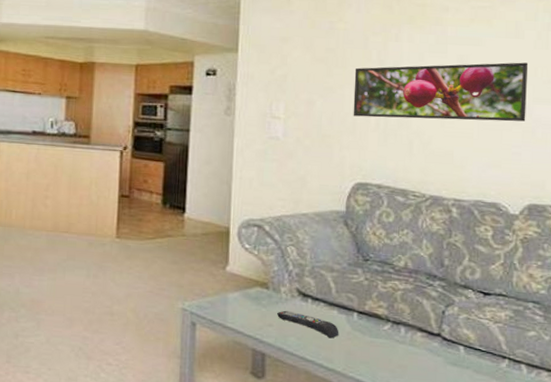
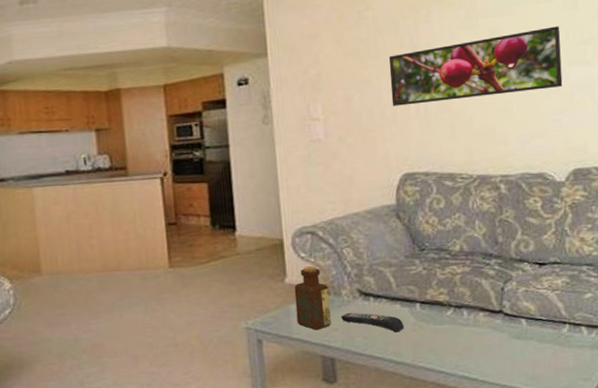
bottle: none [233,258,268,323] -> present [294,266,331,330]

